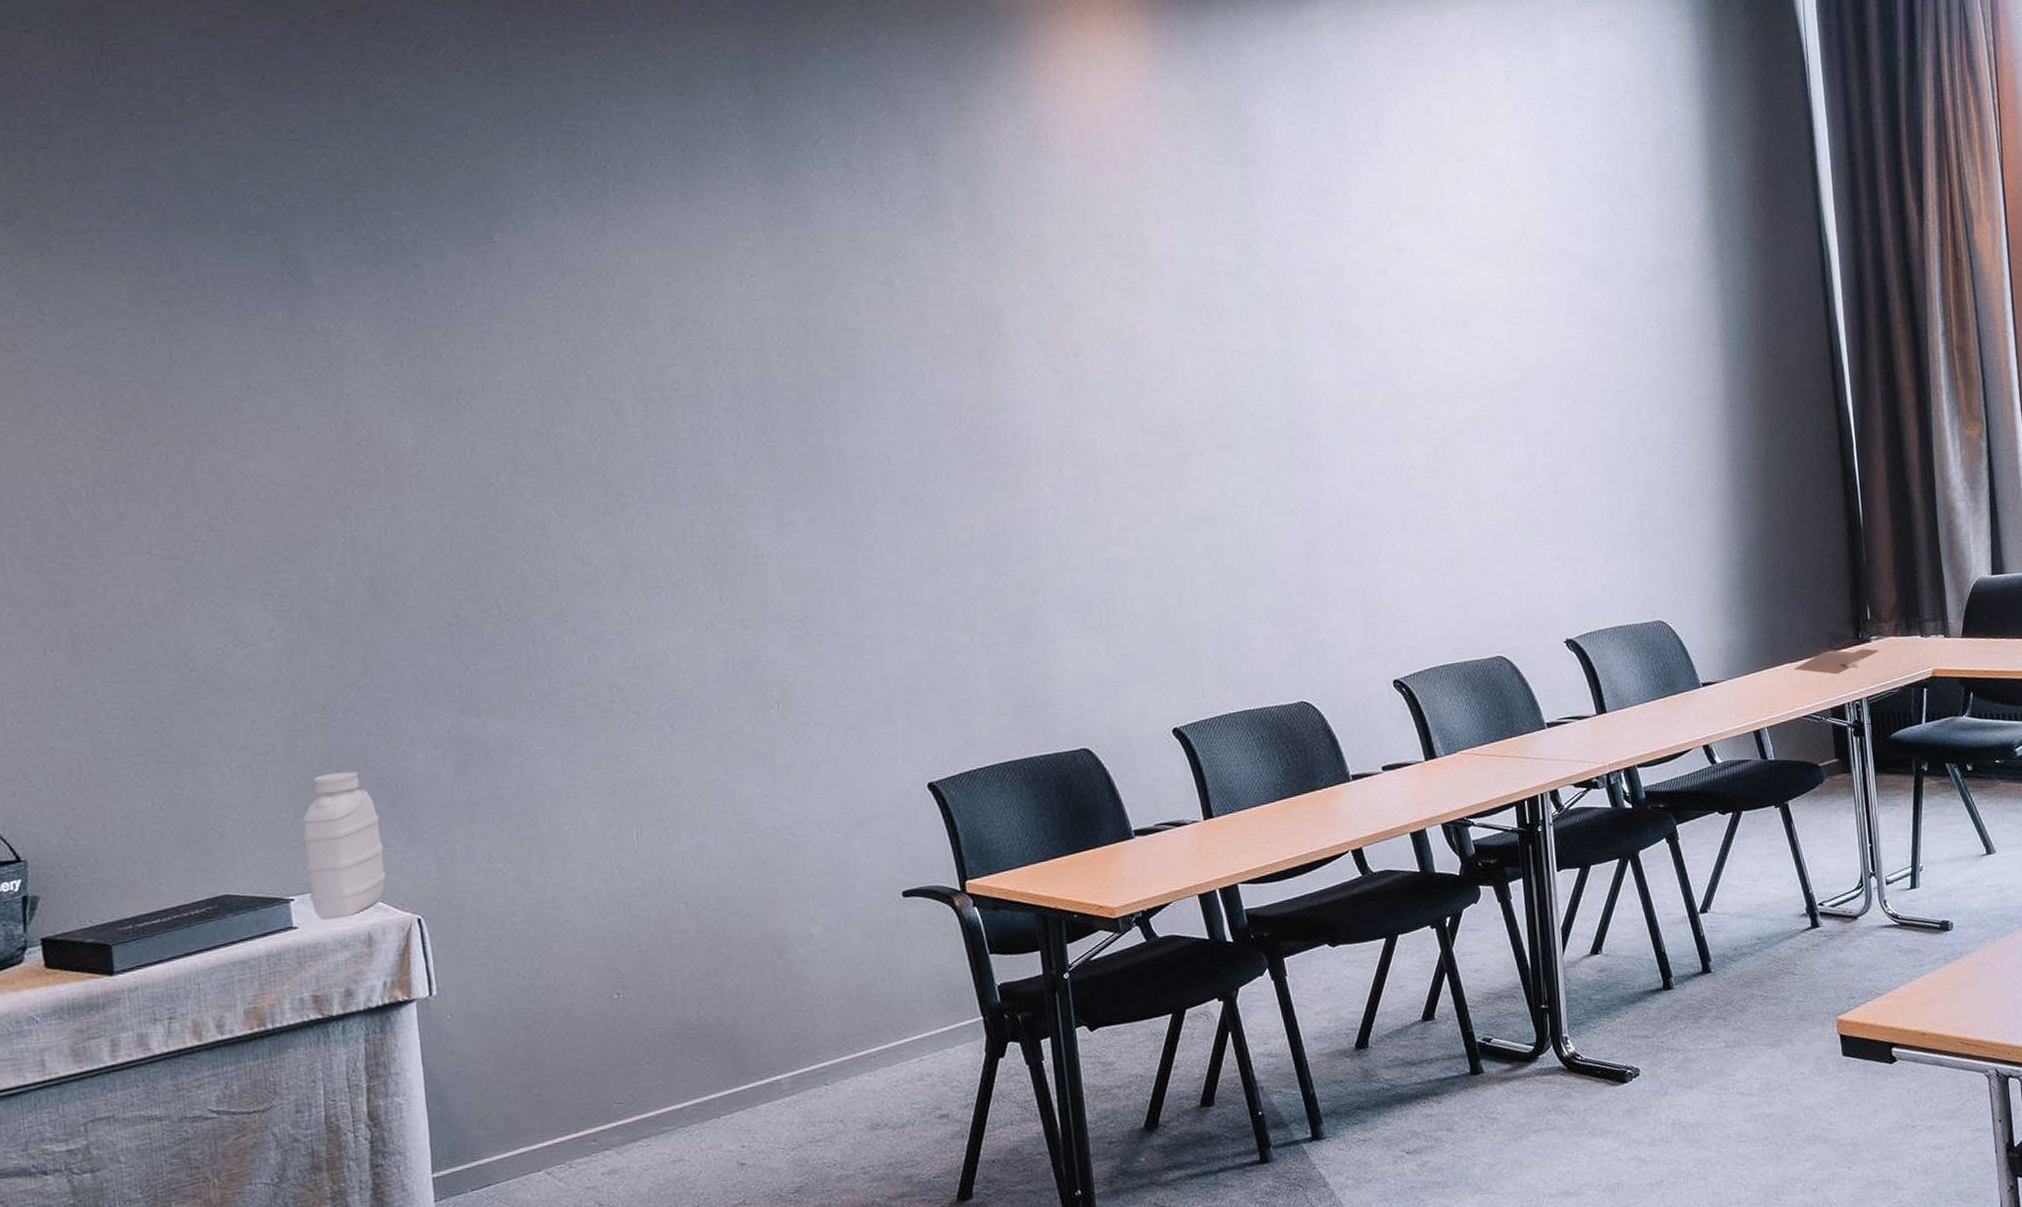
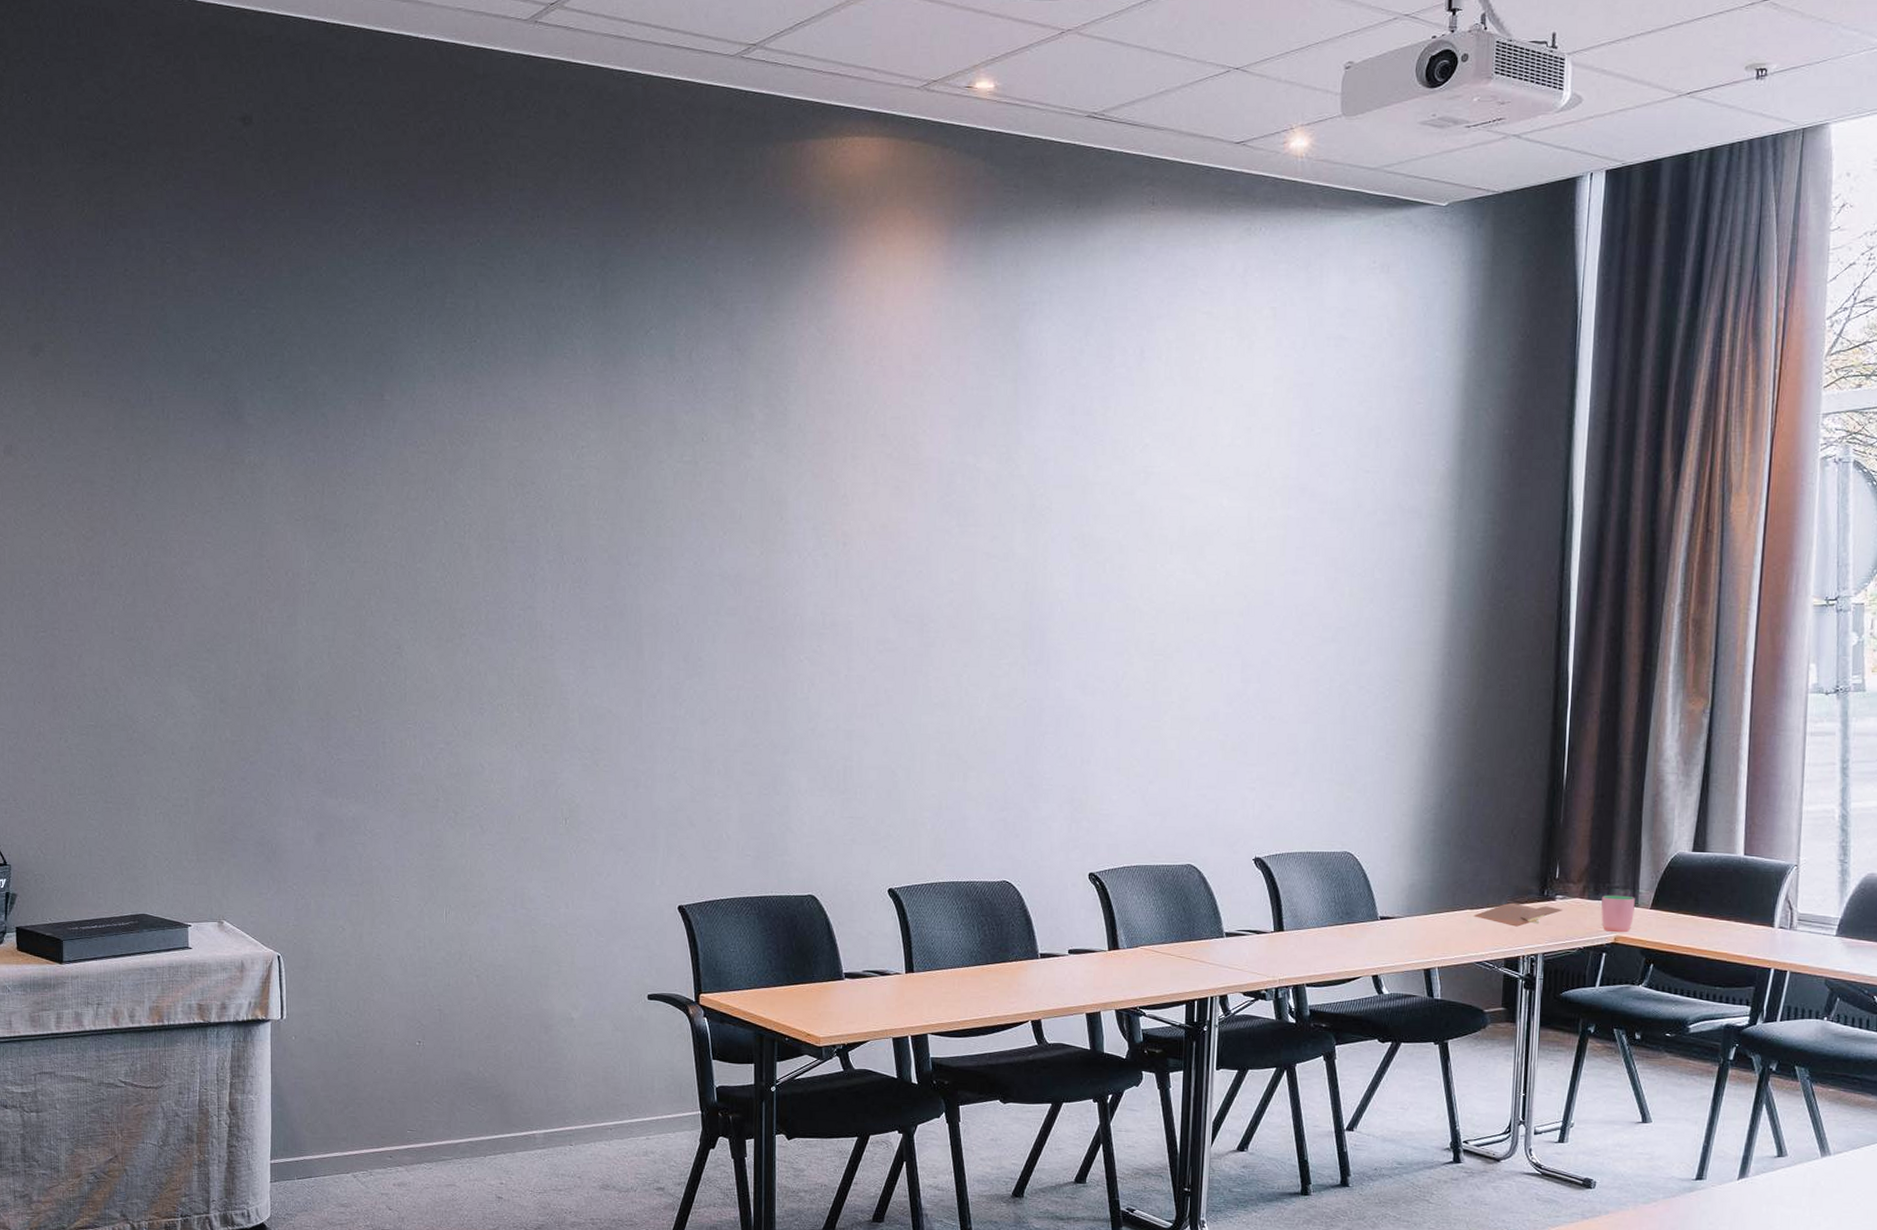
water jug: present [303,771,386,919] -> none [201,829,258,946]
cup: none [1914,627,1948,667] -> present [1601,895,1635,933]

